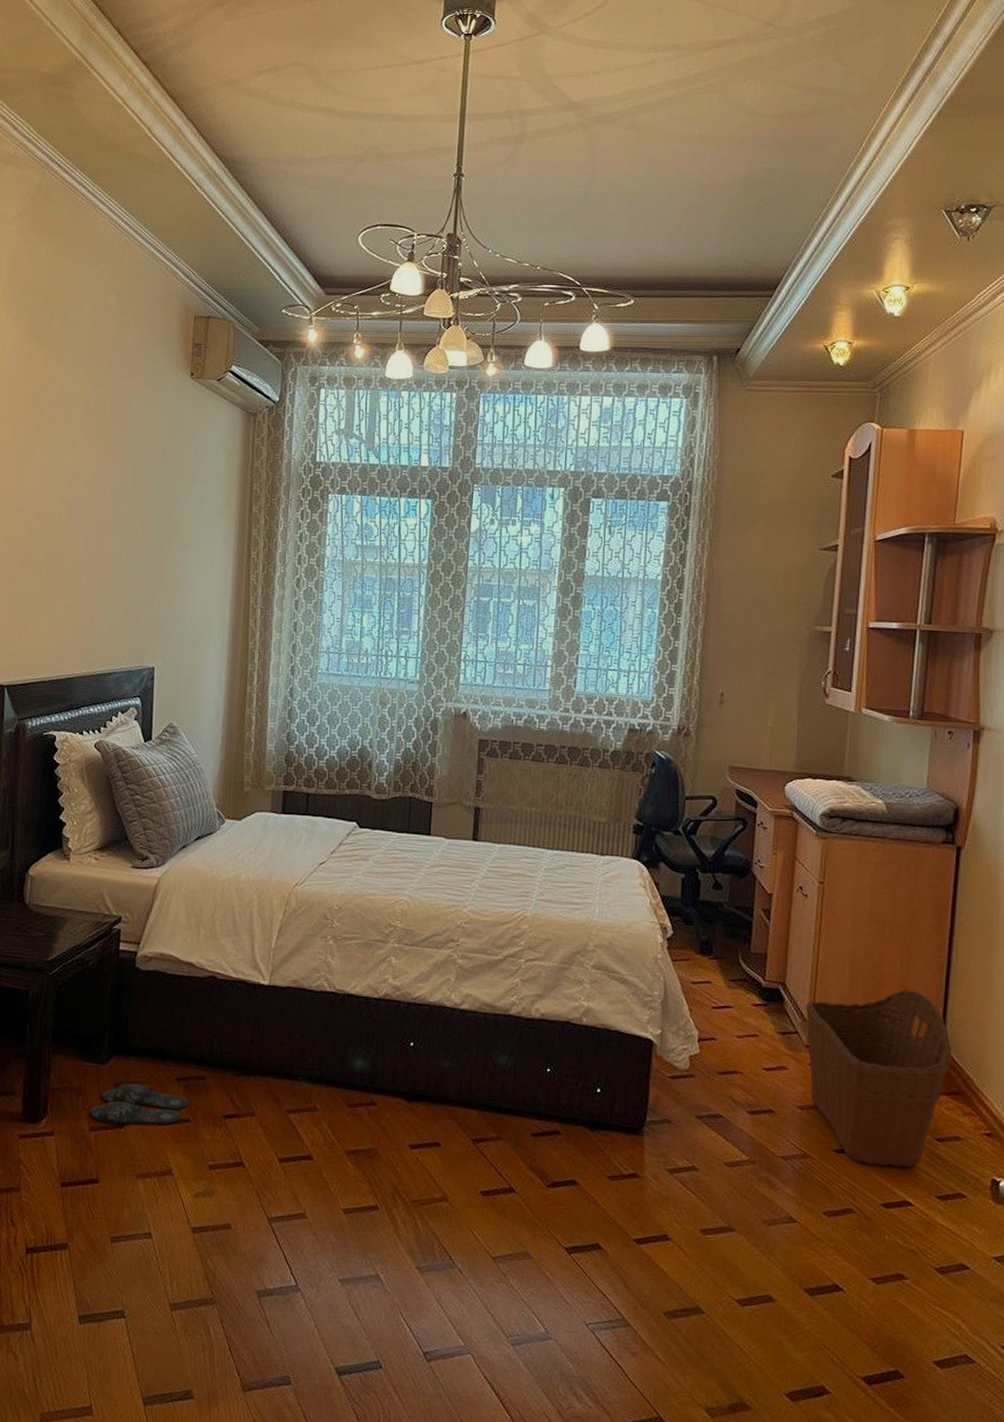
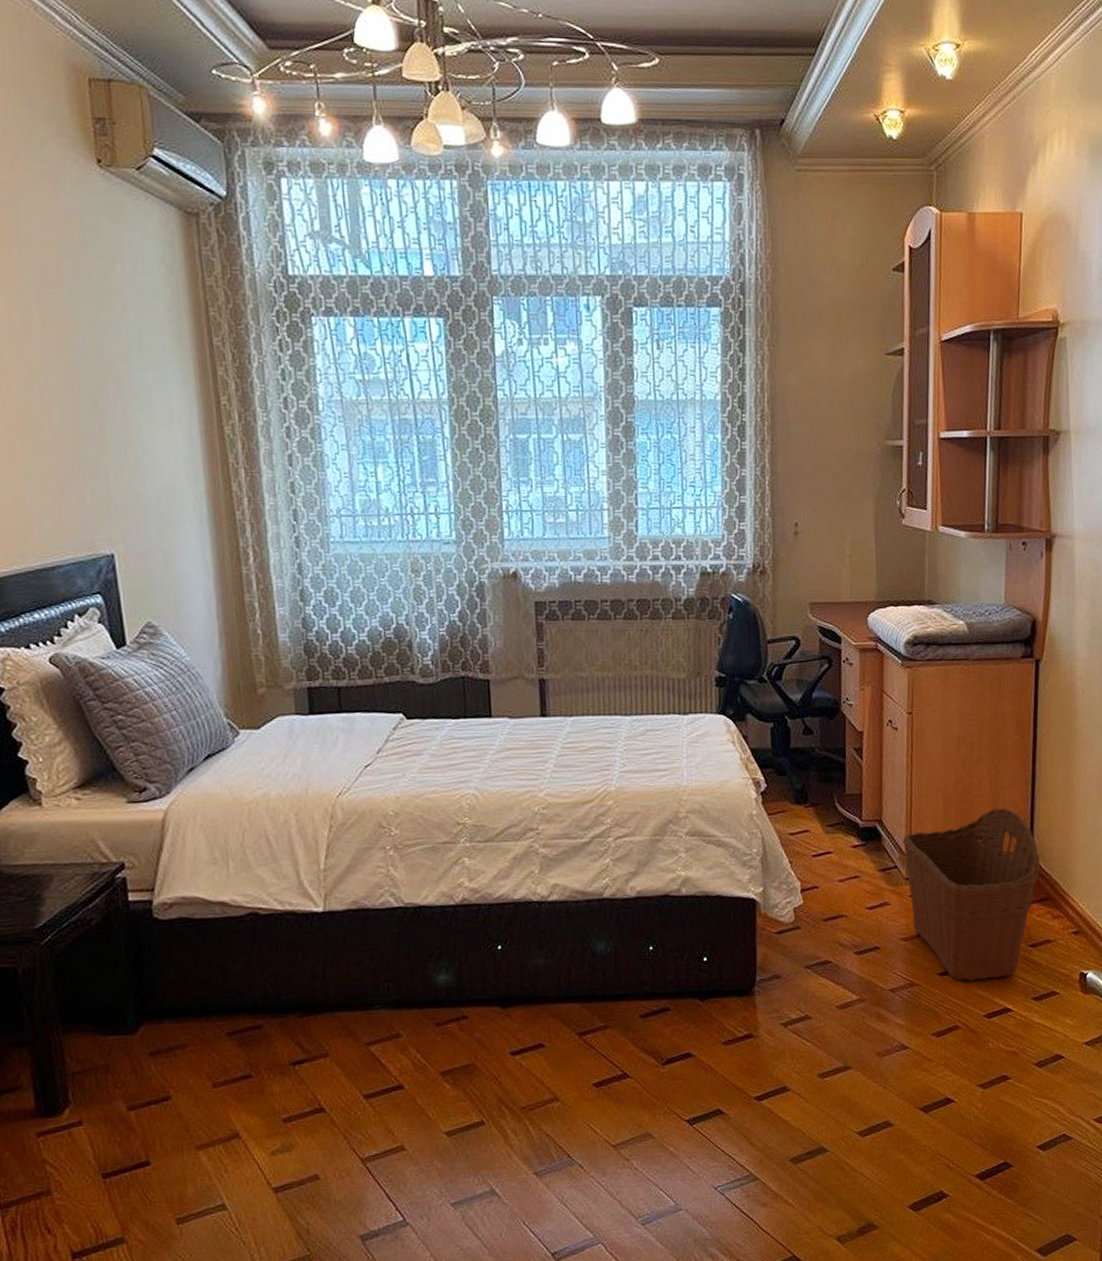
slippers: present [89,1083,189,1125] -> none [123,1047,247,1099]

